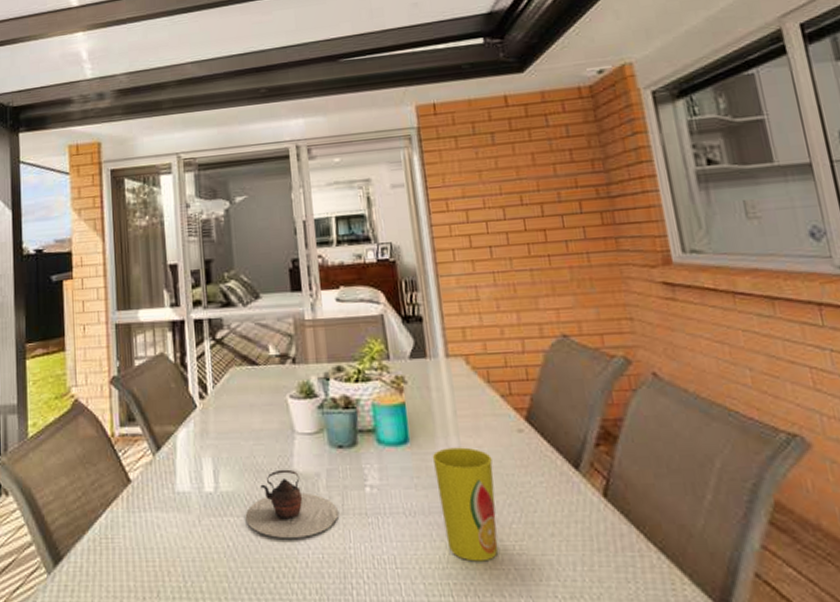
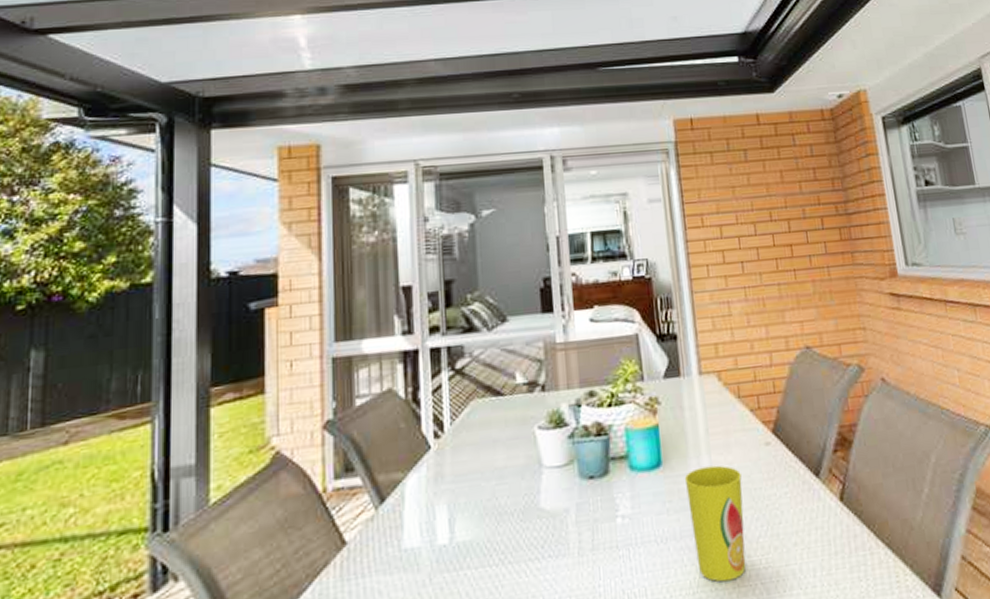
teapot: present [245,469,338,538] -> none [484,508,588,587]

